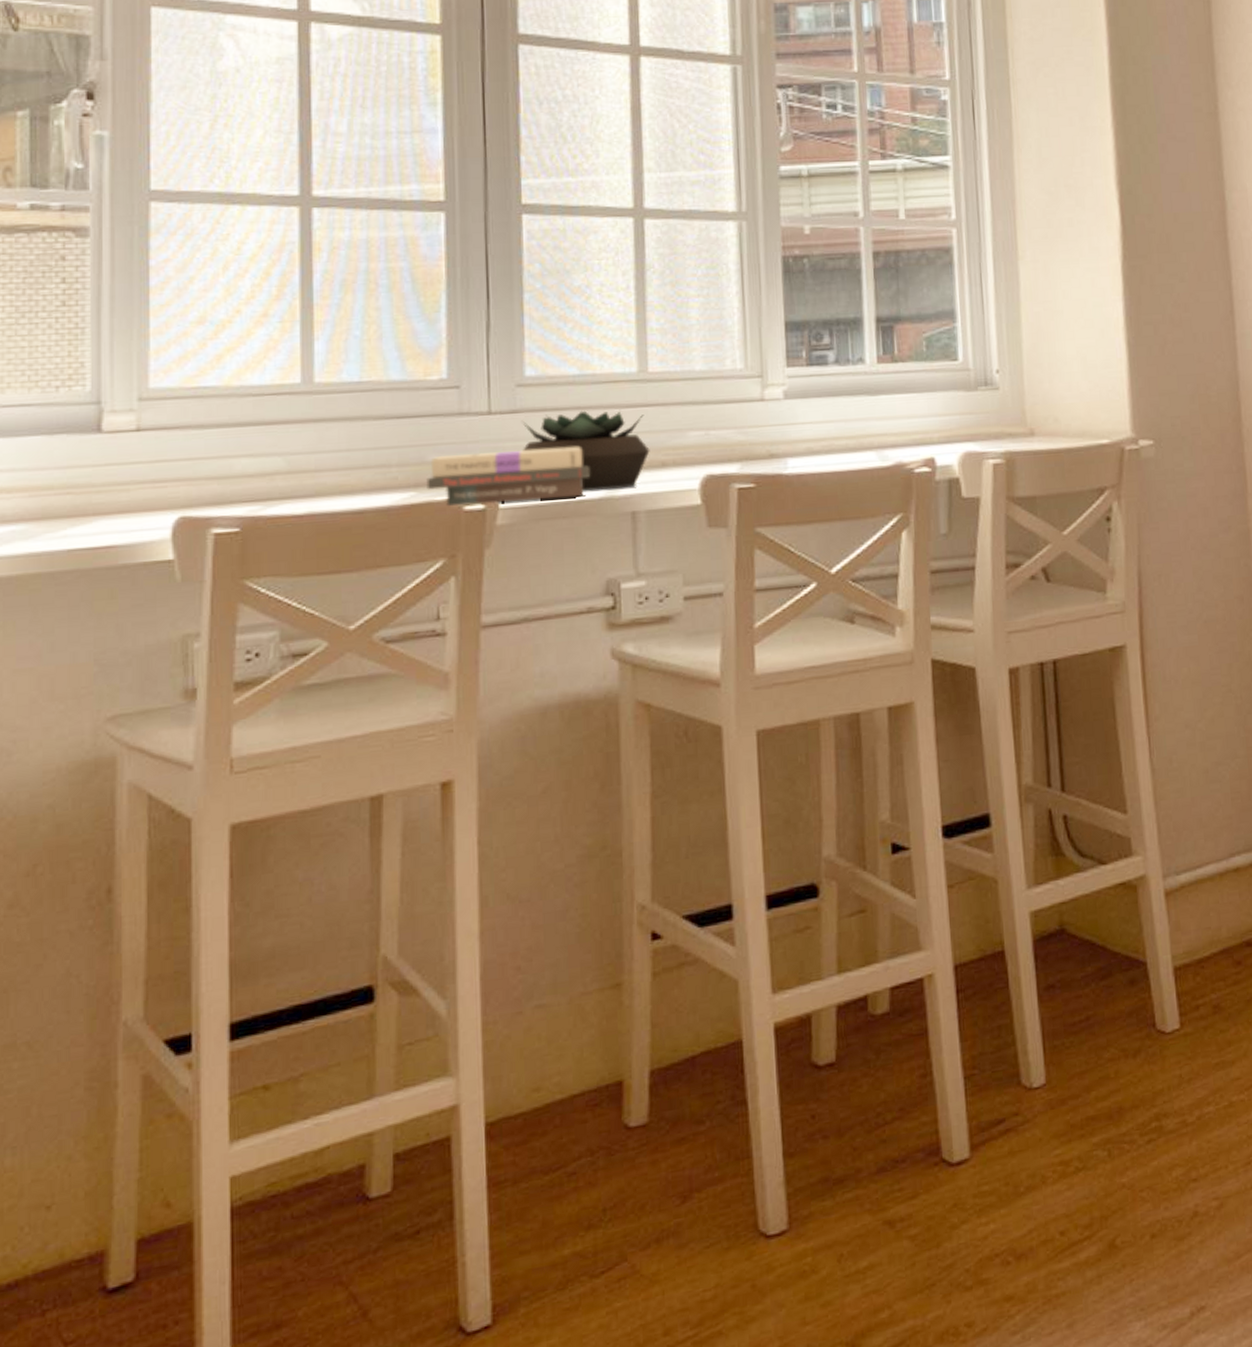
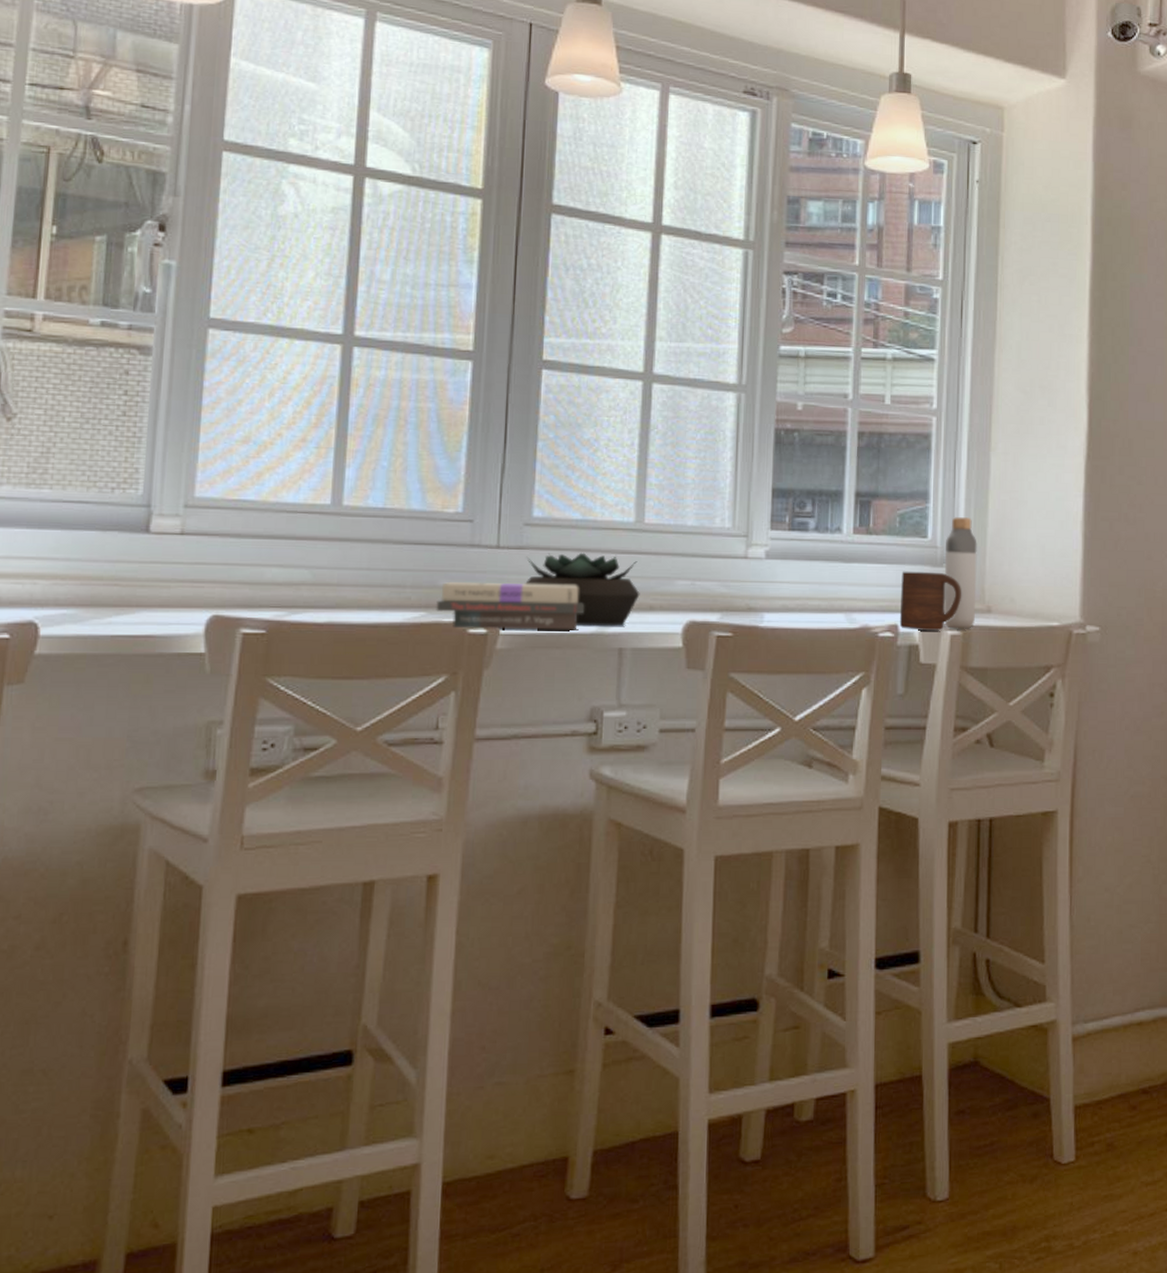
cup: none [933,397,1002,462] -> present [899,571,962,631]
bottle: none [978,334,1018,458] -> present [943,517,977,630]

